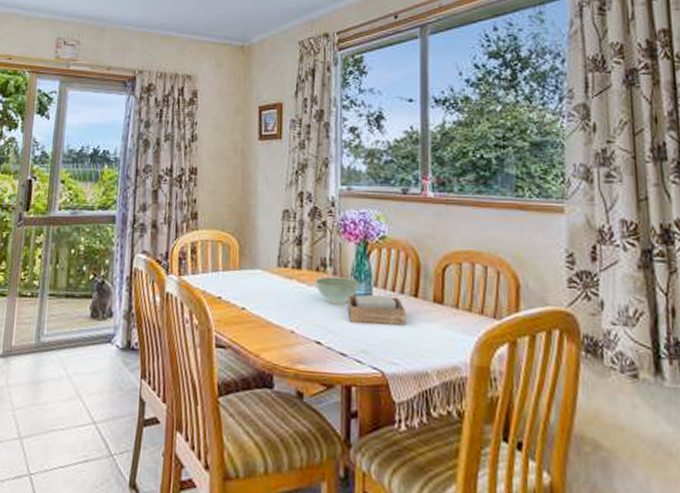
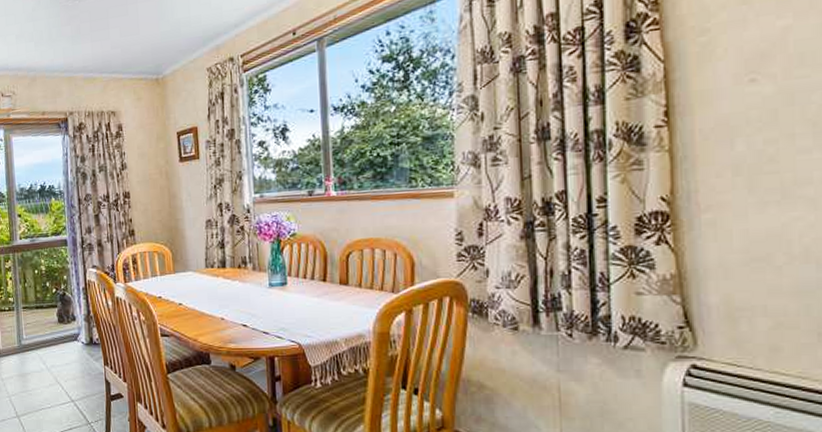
bowl: present [315,277,359,307] -> none [238,271,275,295]
napkin holder: present [347,294,406,327] -> none [266,282,317,308]

